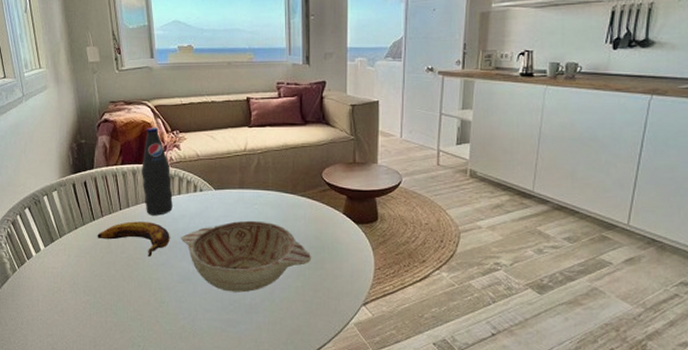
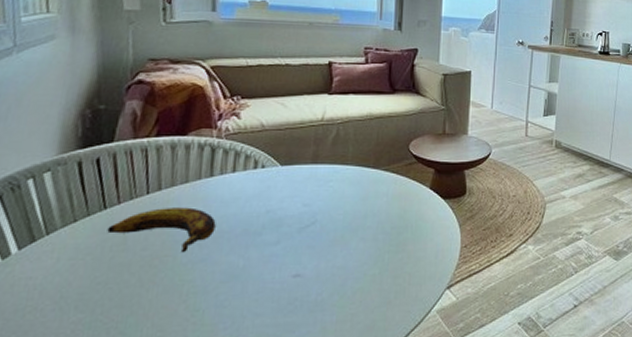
bottle: present [142,126,173,216] -> none [183,91,225,199]
decorative bowl: present [180,220,312,293] -> none [229,200,393,289]

